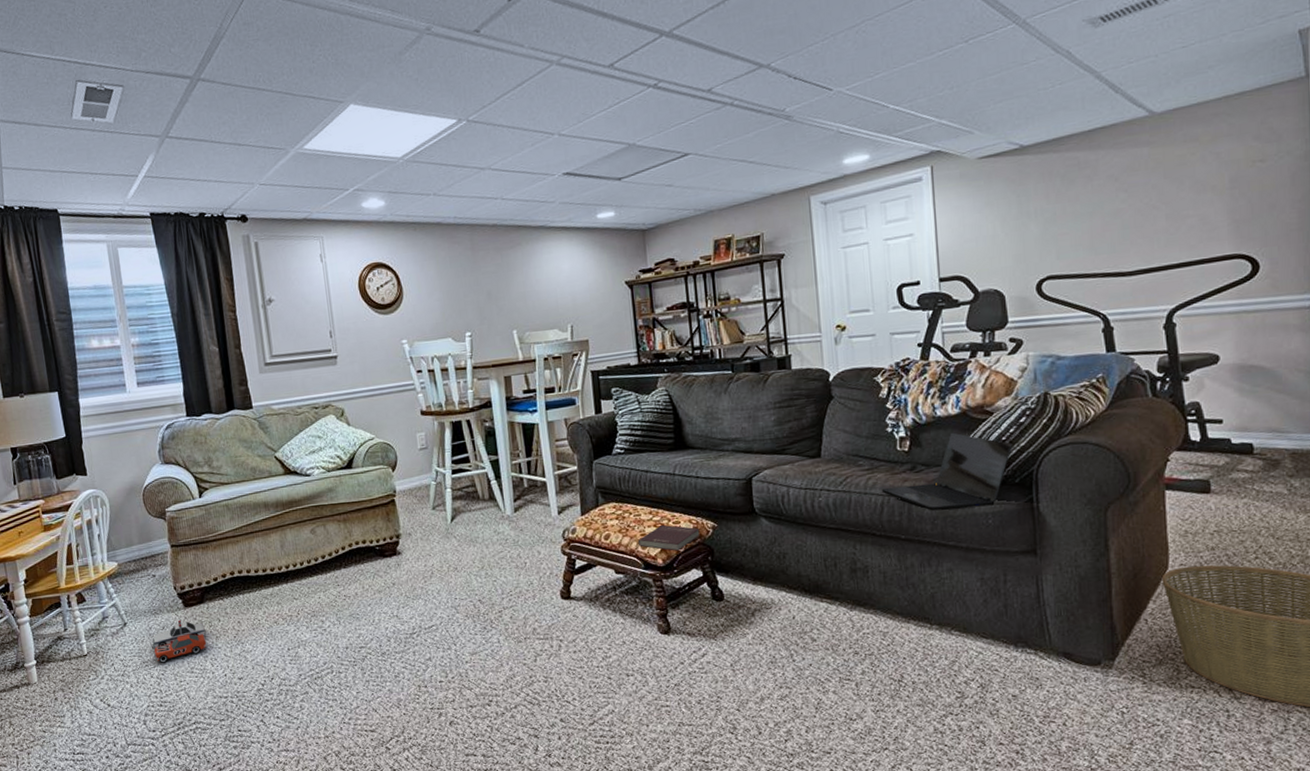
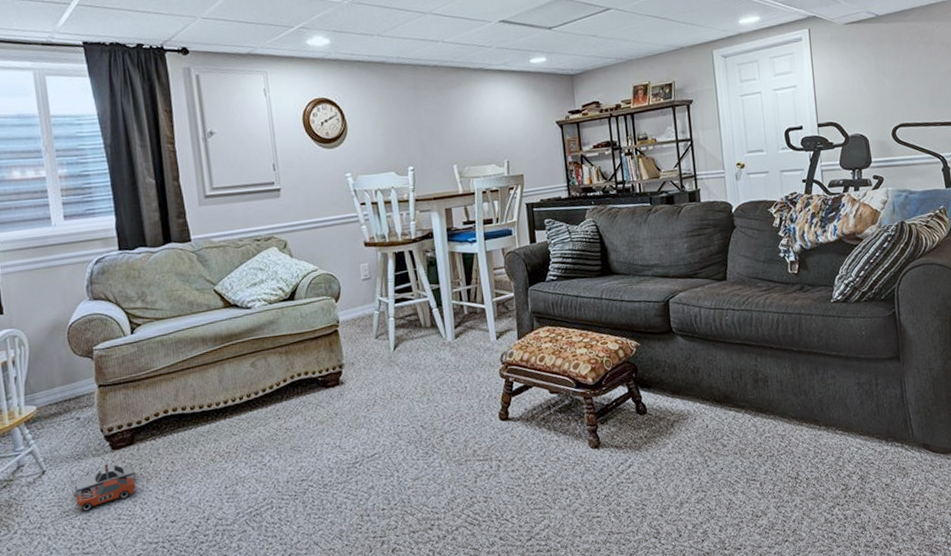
book: present [637,524,700,551] -> none [569,345,625,370]
laptop: present [881,432,1013,511] -> none [777,256,879,326]

